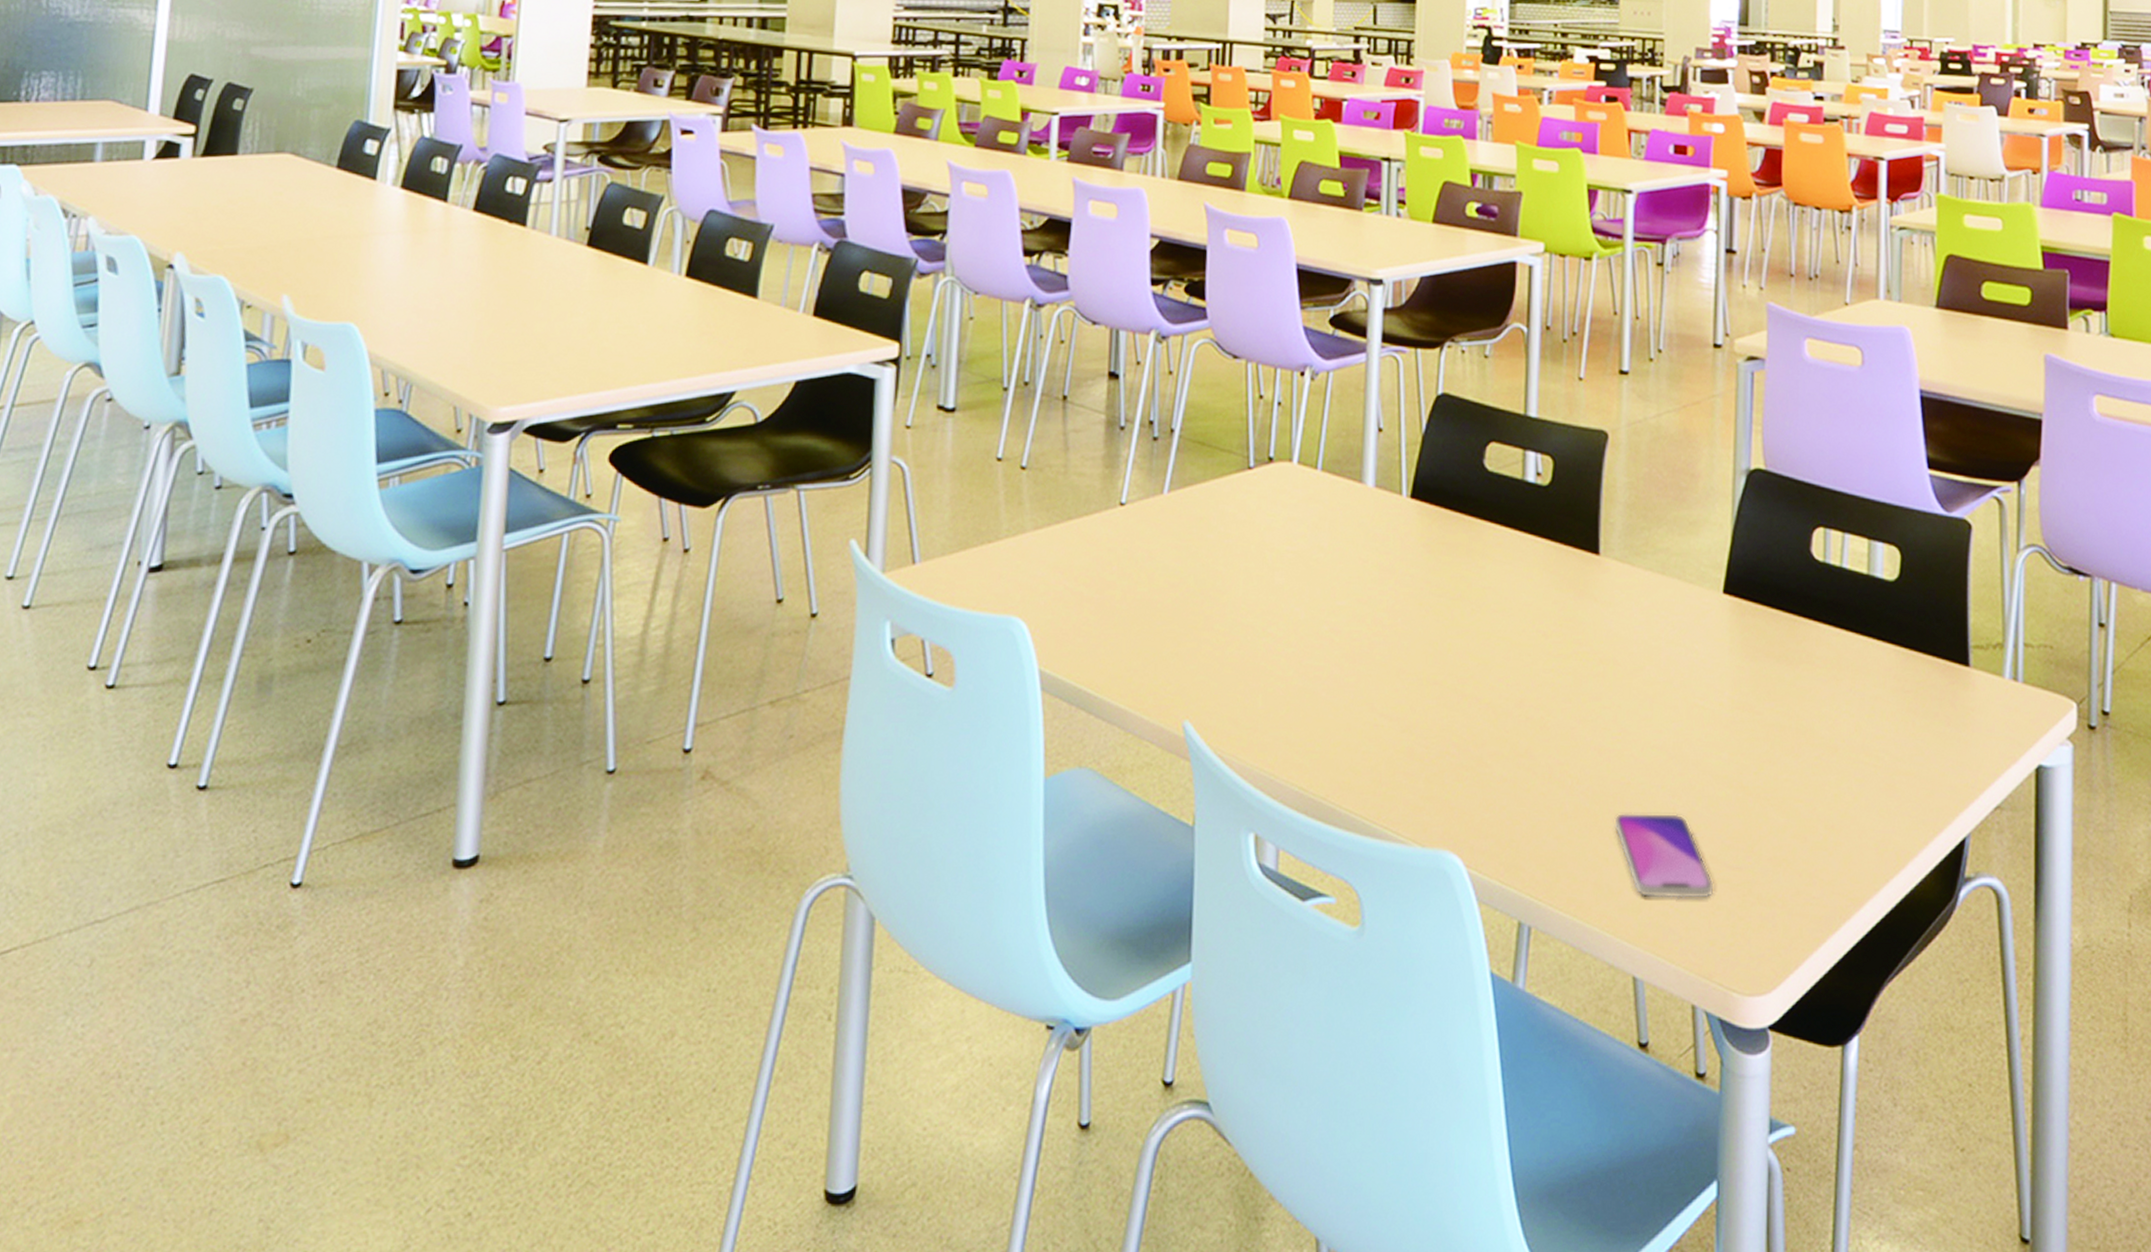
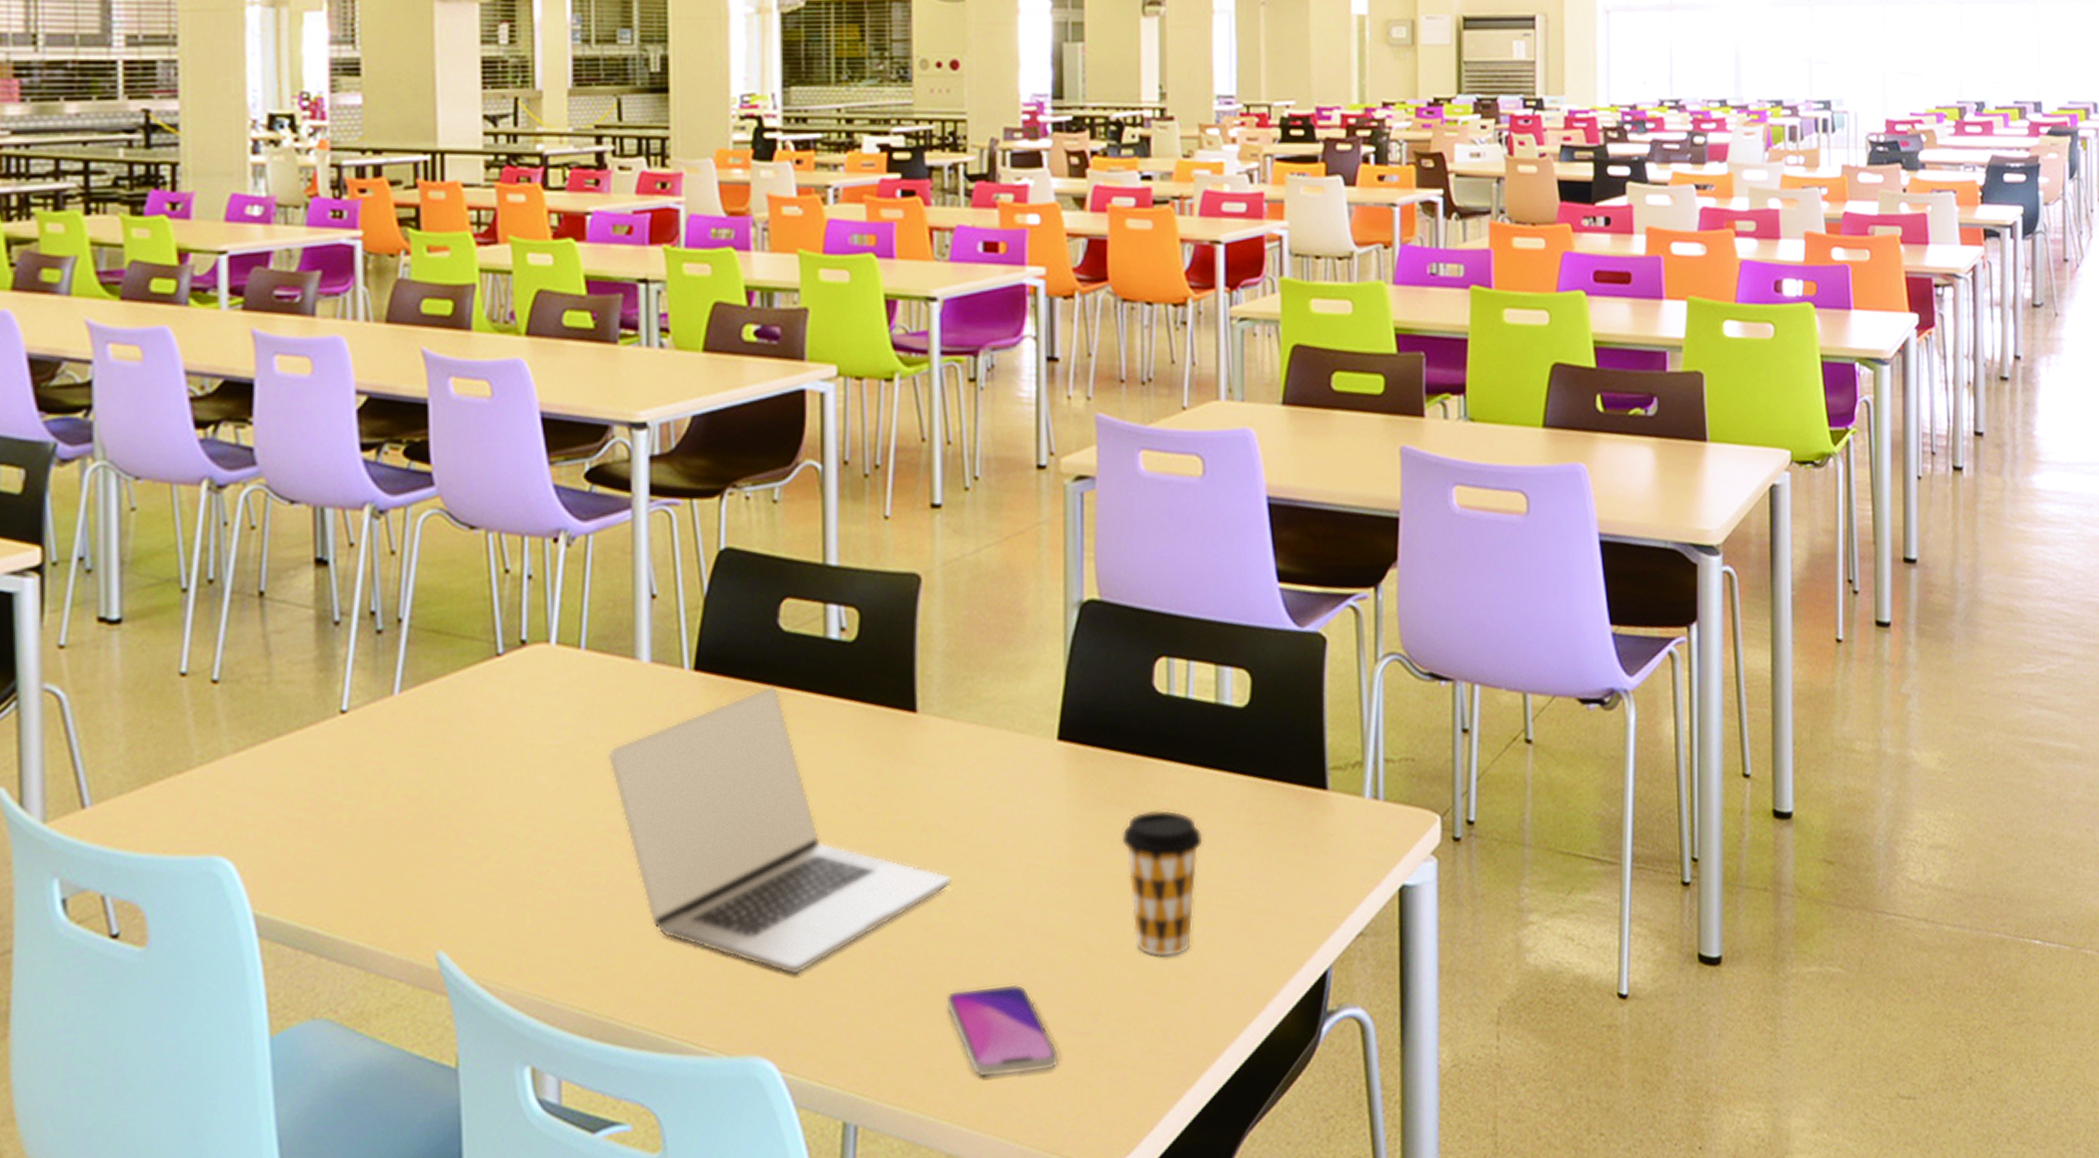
laptop: none [1334,518,1624,781] -> present [607,686,952,976]
coffee cup: none [1778,667,1853,807] -> present [1121,809,1204,958]

